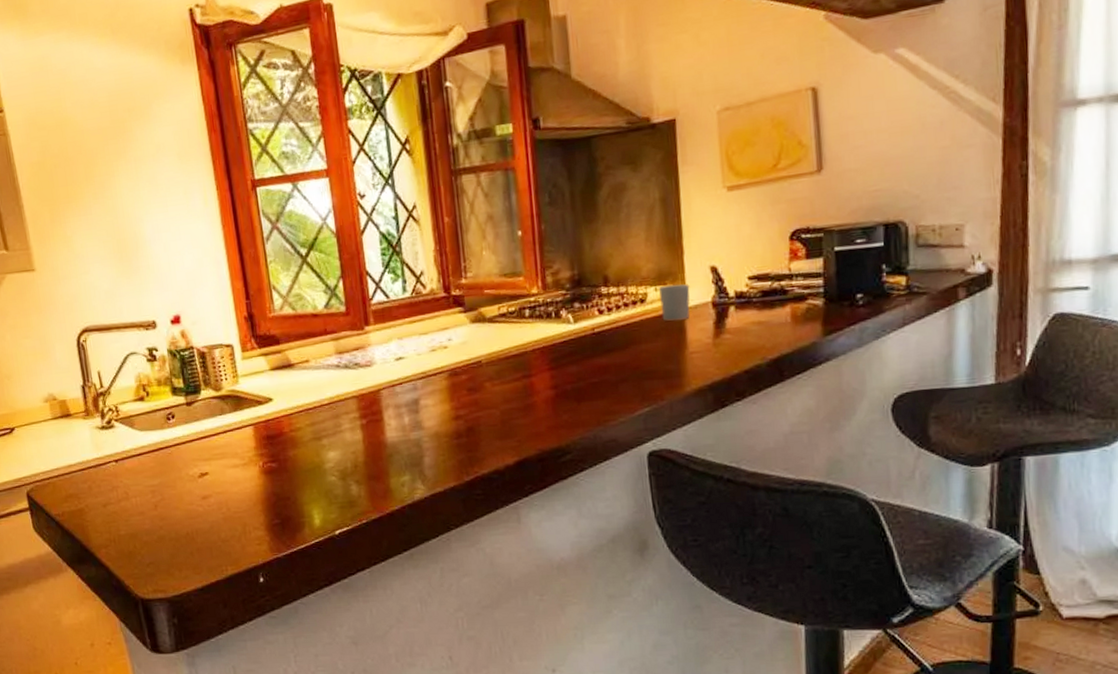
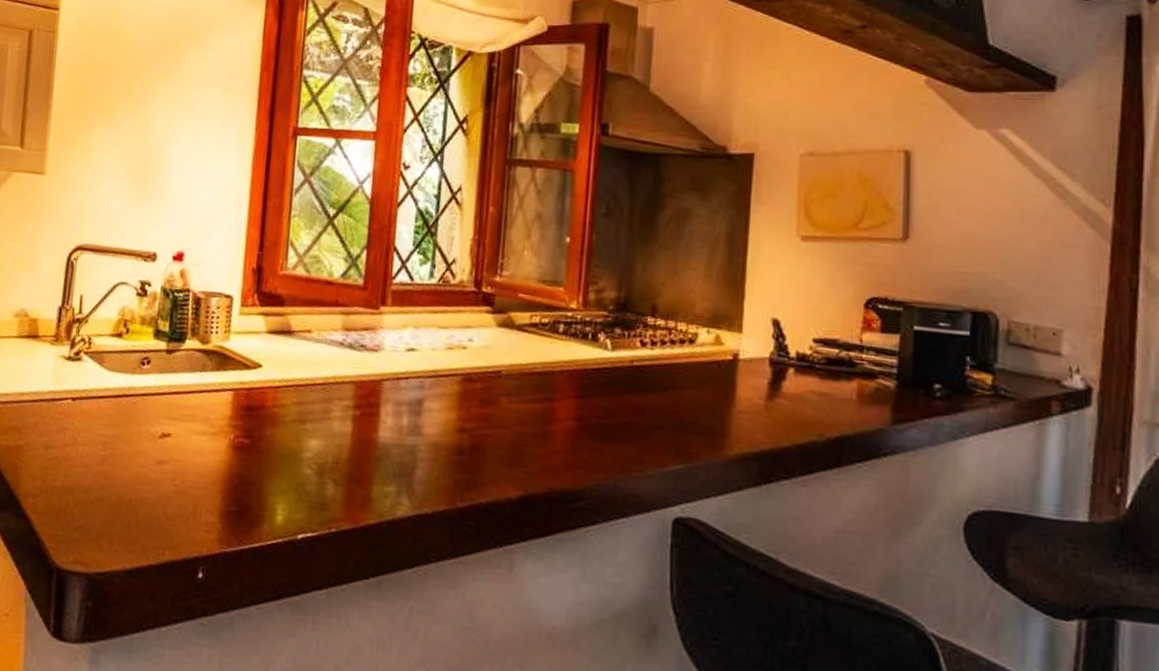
mug: present [659,284,690,322] -> none [711,329,747,373]

